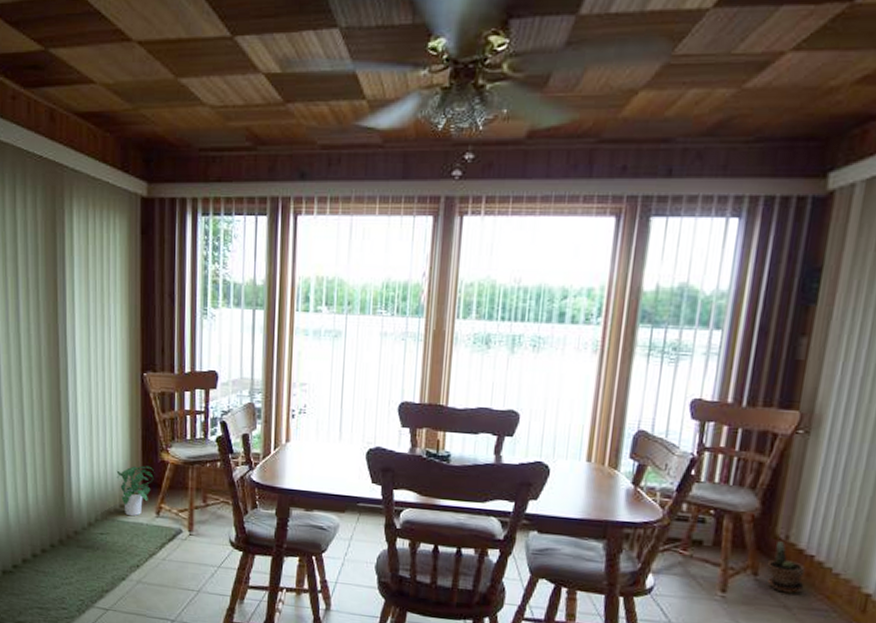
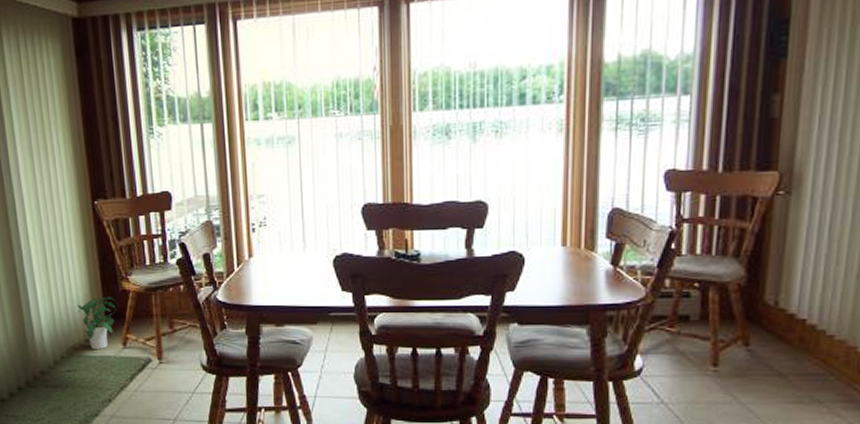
potted plant: present [766,541,806,594] -> none [757,308,798,361]

